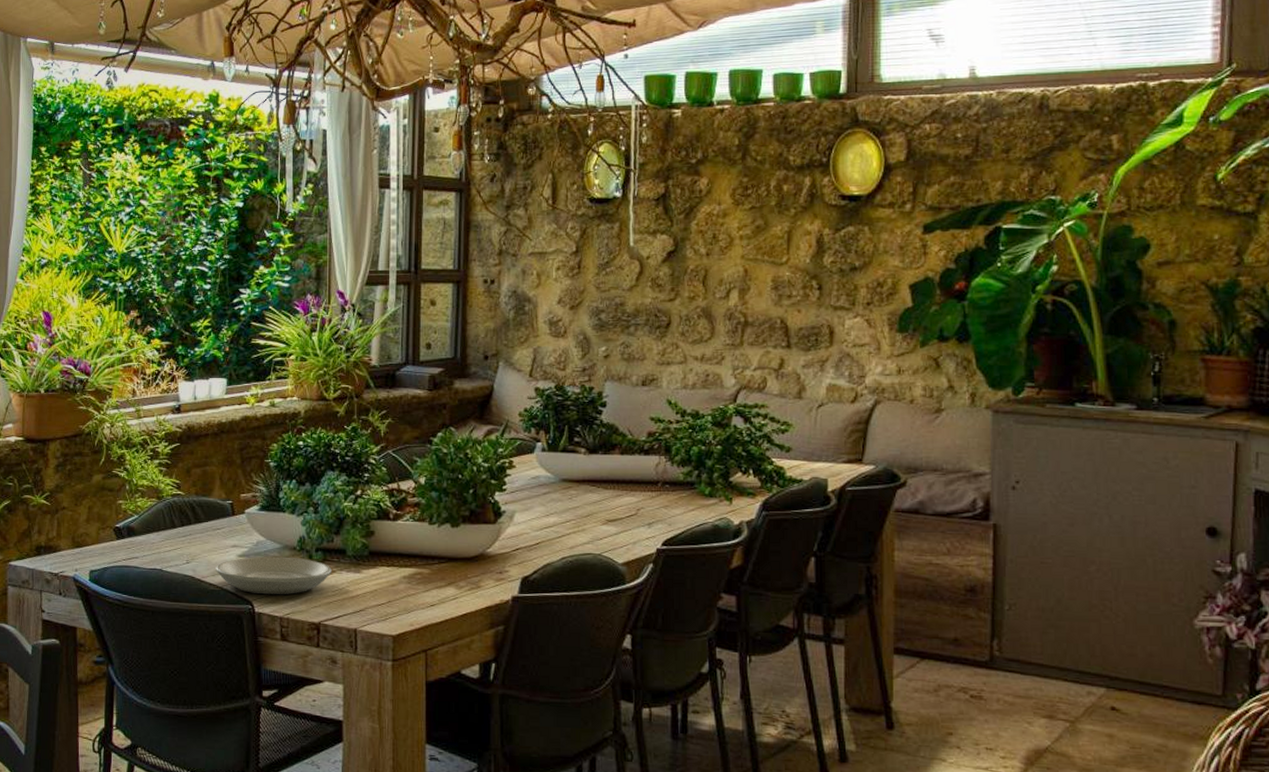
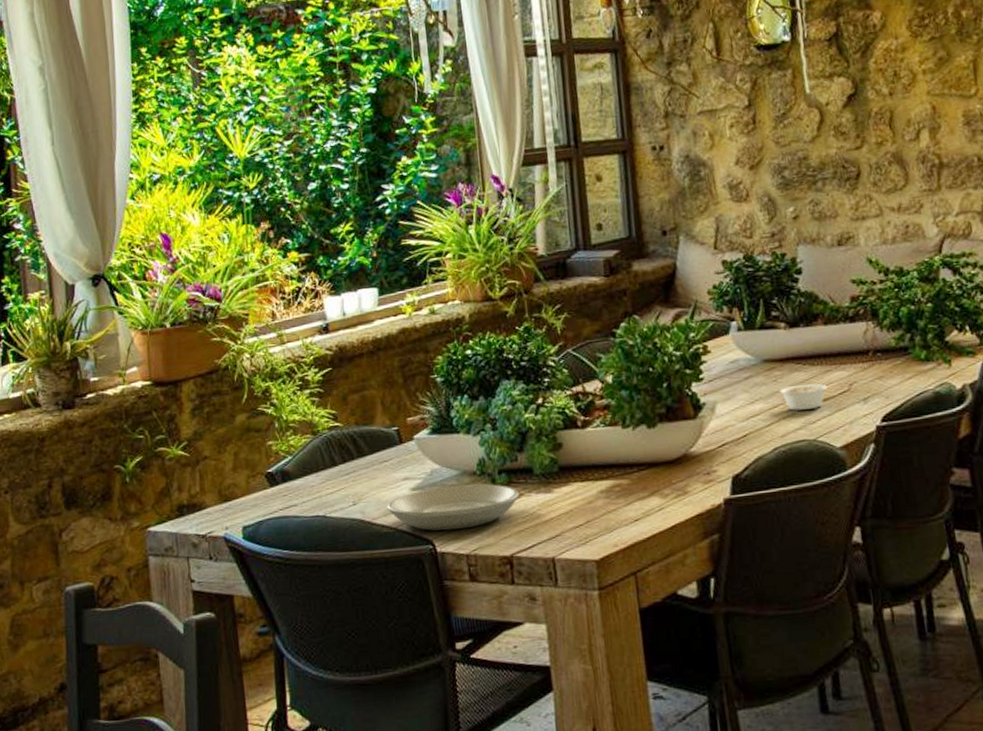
legume: none [573,503,623,527] -> present [779,380,834,411]

